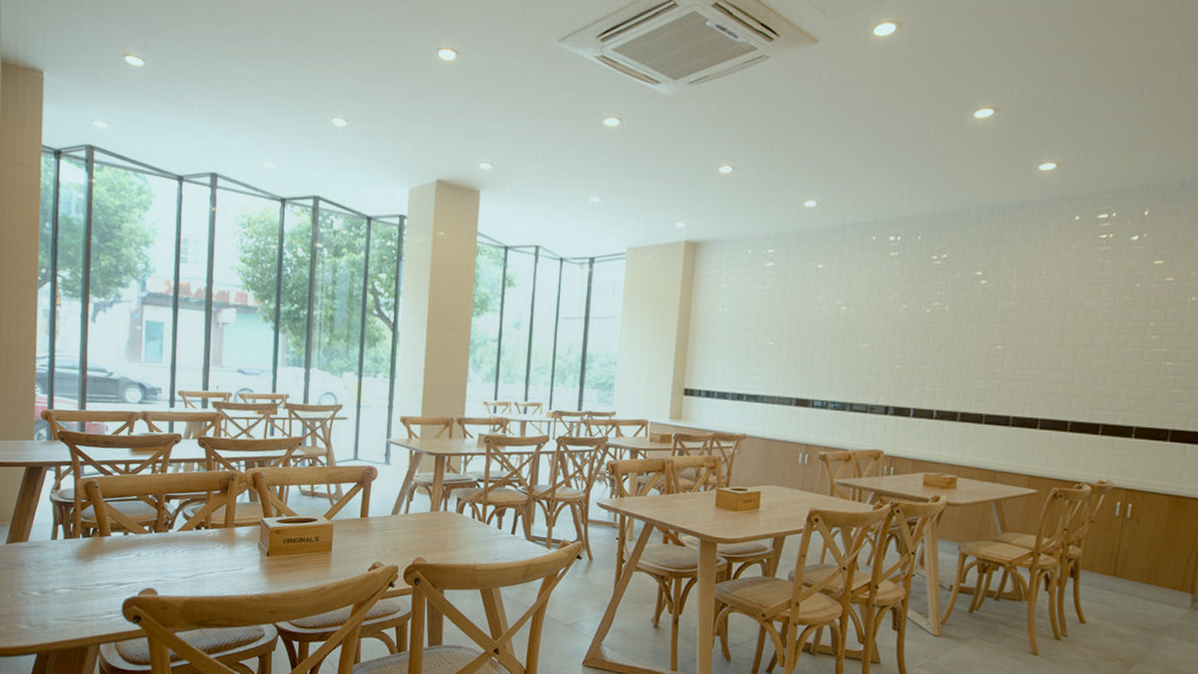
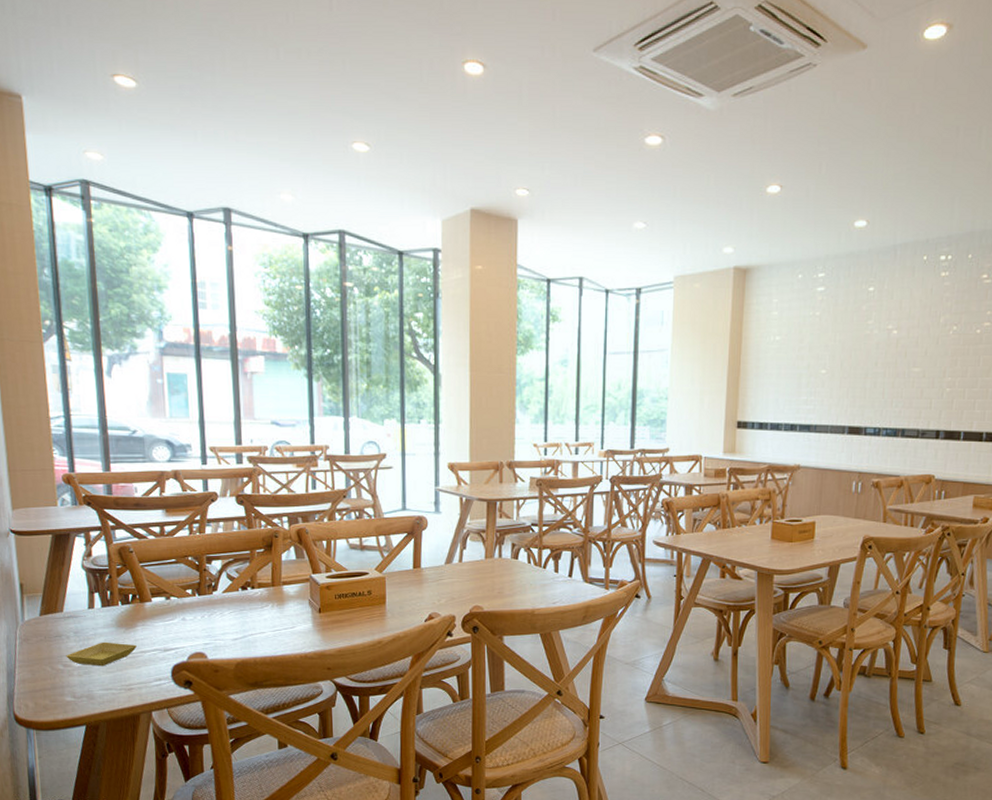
saucer: none [26,572,92,597] -> present [66,641,137,667]

